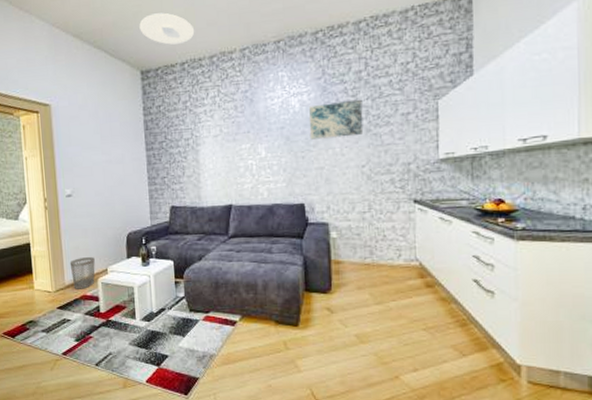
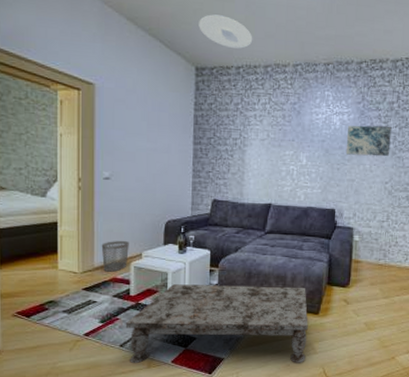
coffee table: none [98,296,289,384] -> present [125,284,308,364]

